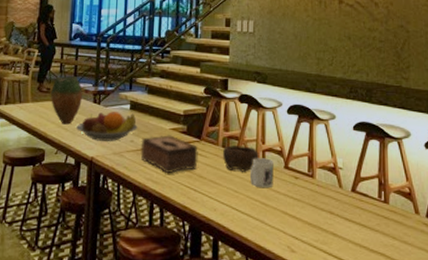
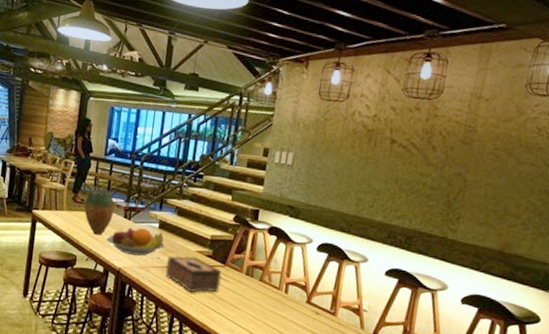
bowl: present [222,145,258,172] -> none [245,274,282,301]
mug: present [249,158,273,189] -> none [270,289,296,319]

